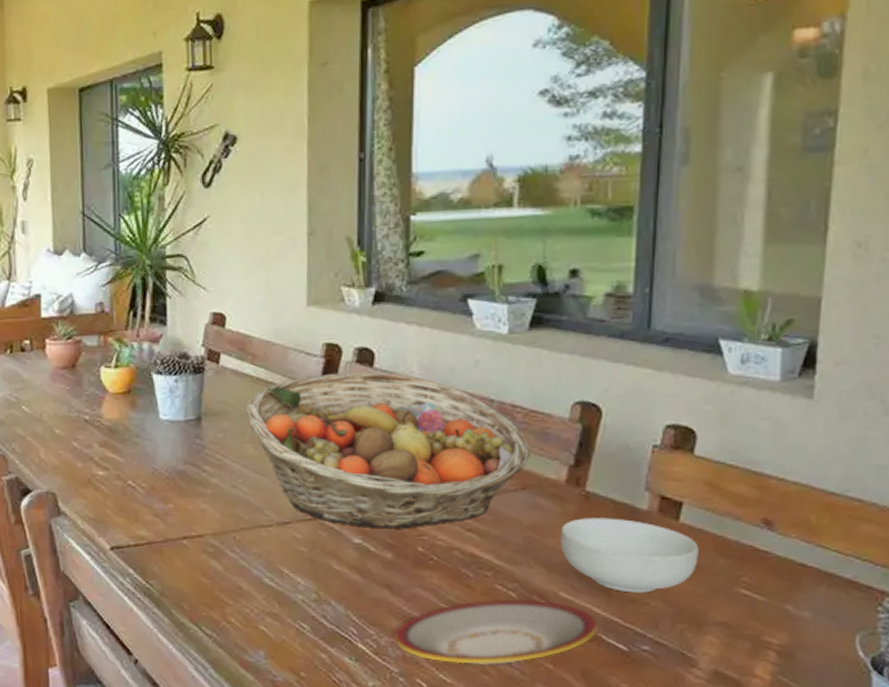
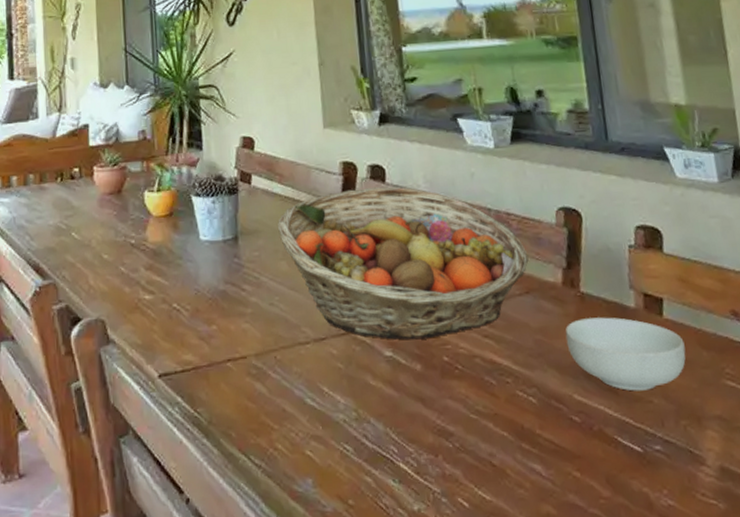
plate: present [395,599,597,666] -> none [432,404,613,479]

